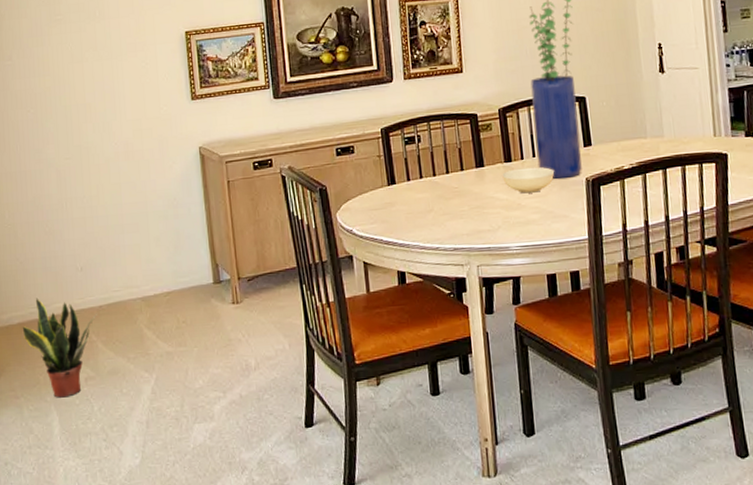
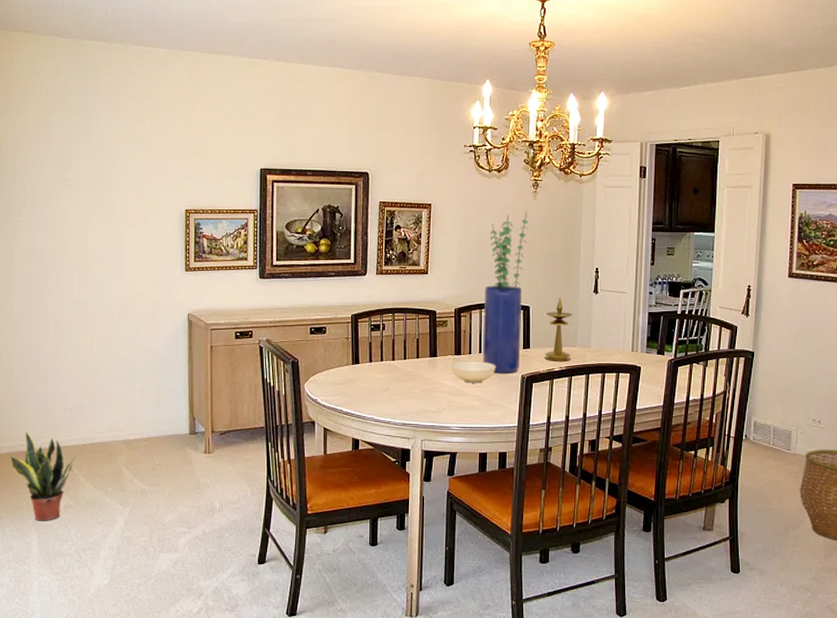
candlestick: none [606,83,643,158] -> present [545,298,573,361]

